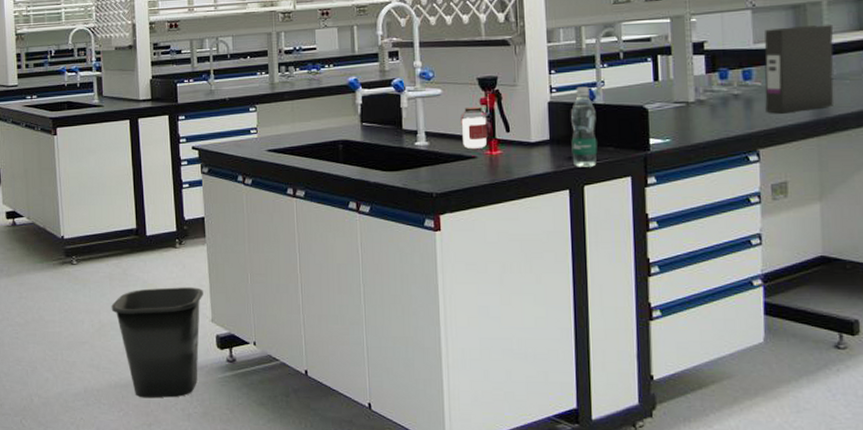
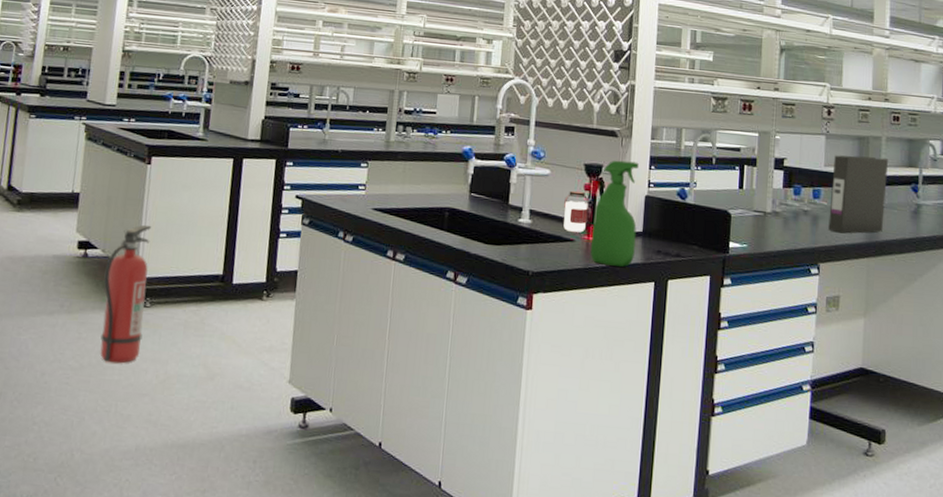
fire extinguisher: none [33,190,75,317] -> present [100,224,151,363]
waste bin: present [111,287,203,398] -> none [181,341,285,463]
spray bottle: none [494,68,544,179] -> present [590,160,639,268]
bottle: present [570,86,598,167] -> none [660,185,686,263]

